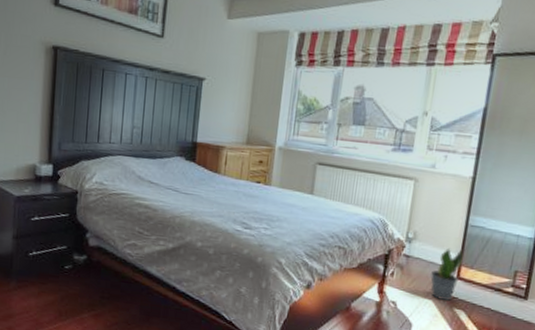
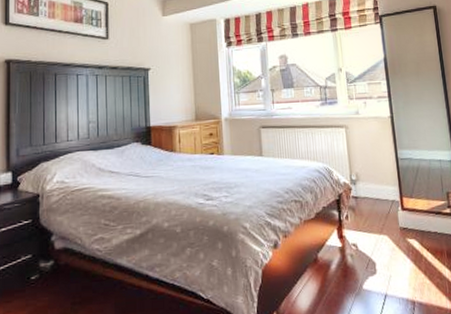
potted plant: present [430,249,463,302] -> none [379,183,404,233]

